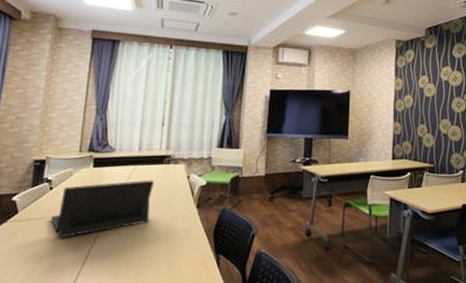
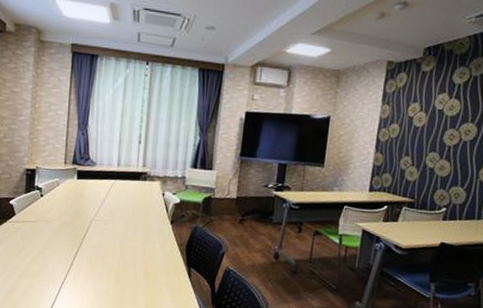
laptop: present [51,180,154,238] -> none [43,194,132,240]

